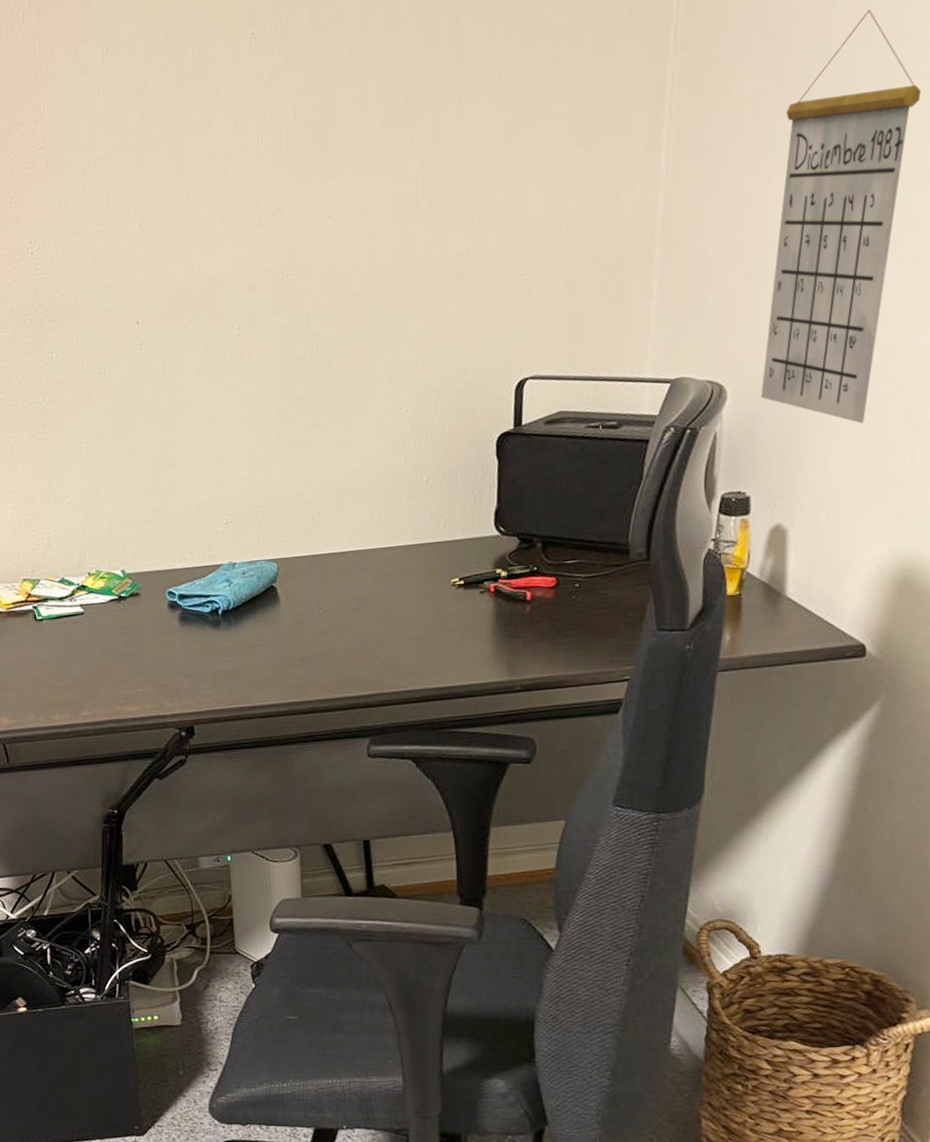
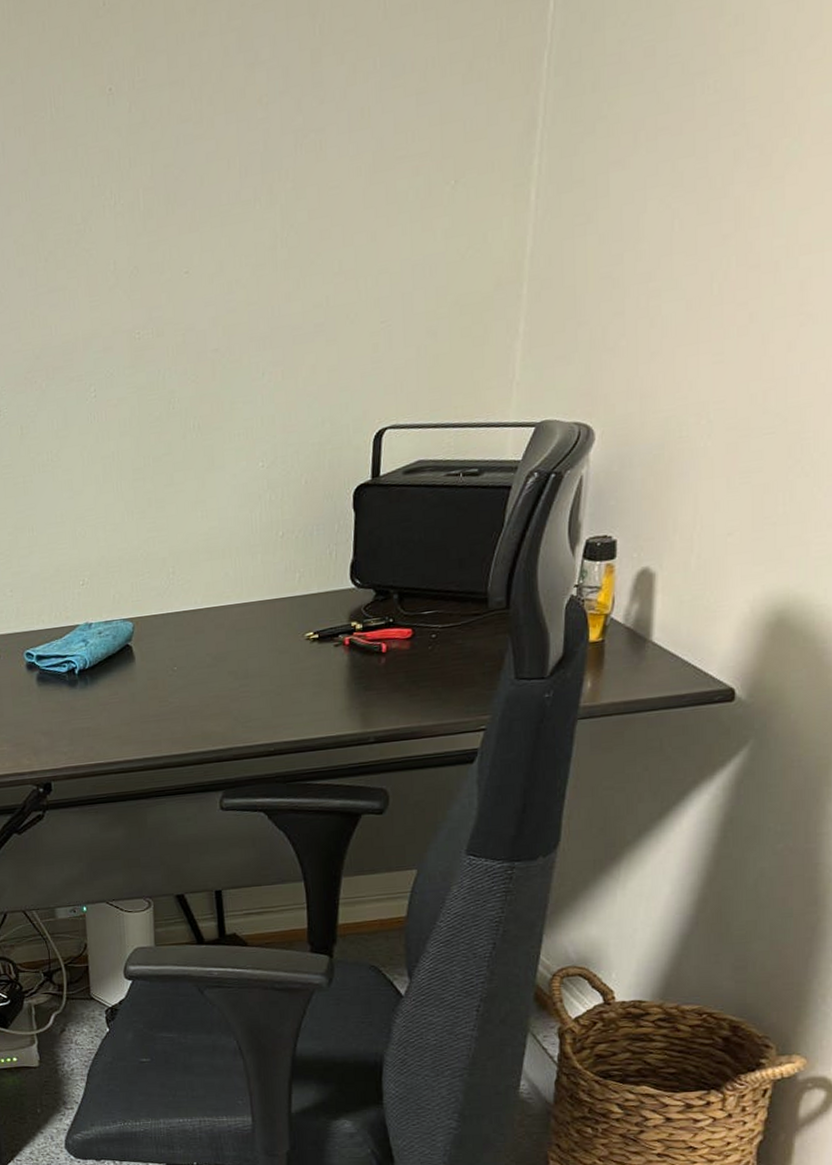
calendar: present [760,9,921,424] -> none [630,18,815,461]

